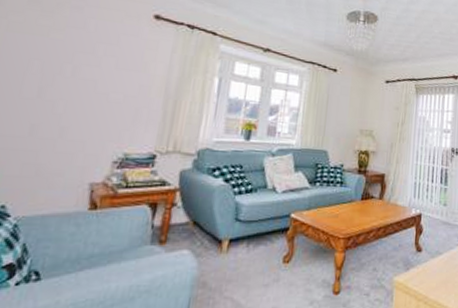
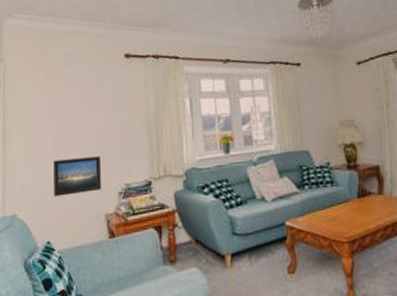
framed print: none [24,112,98,156] -> present [53,156,101,197]

